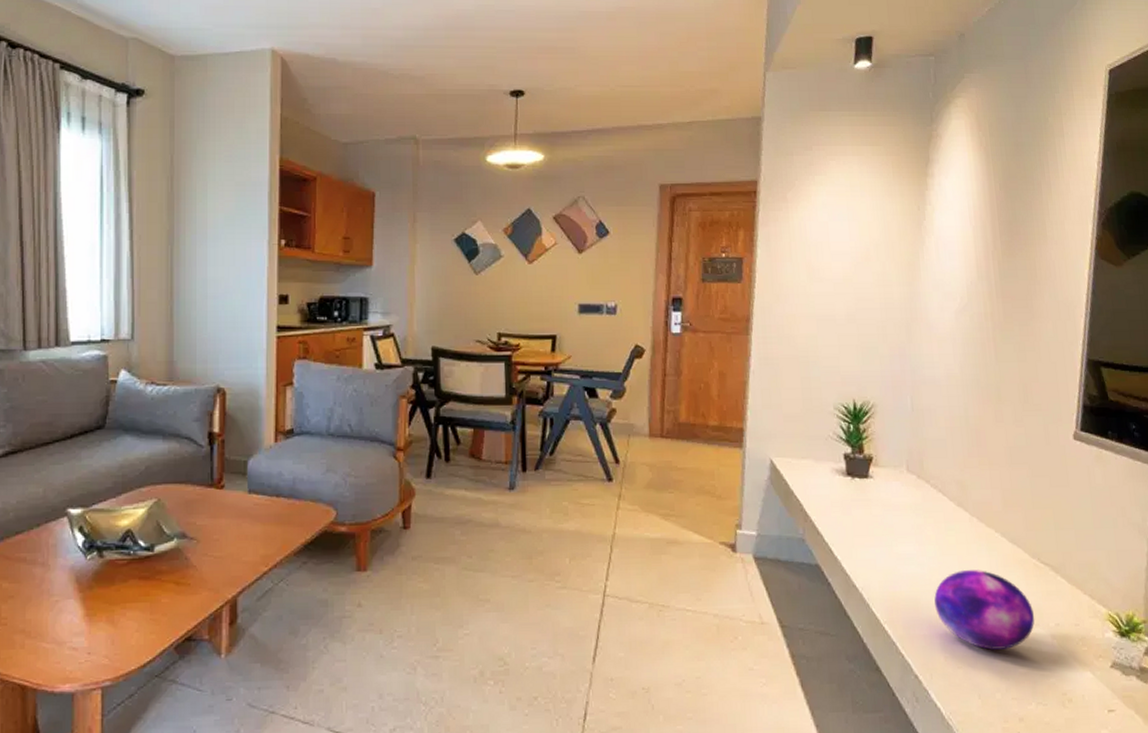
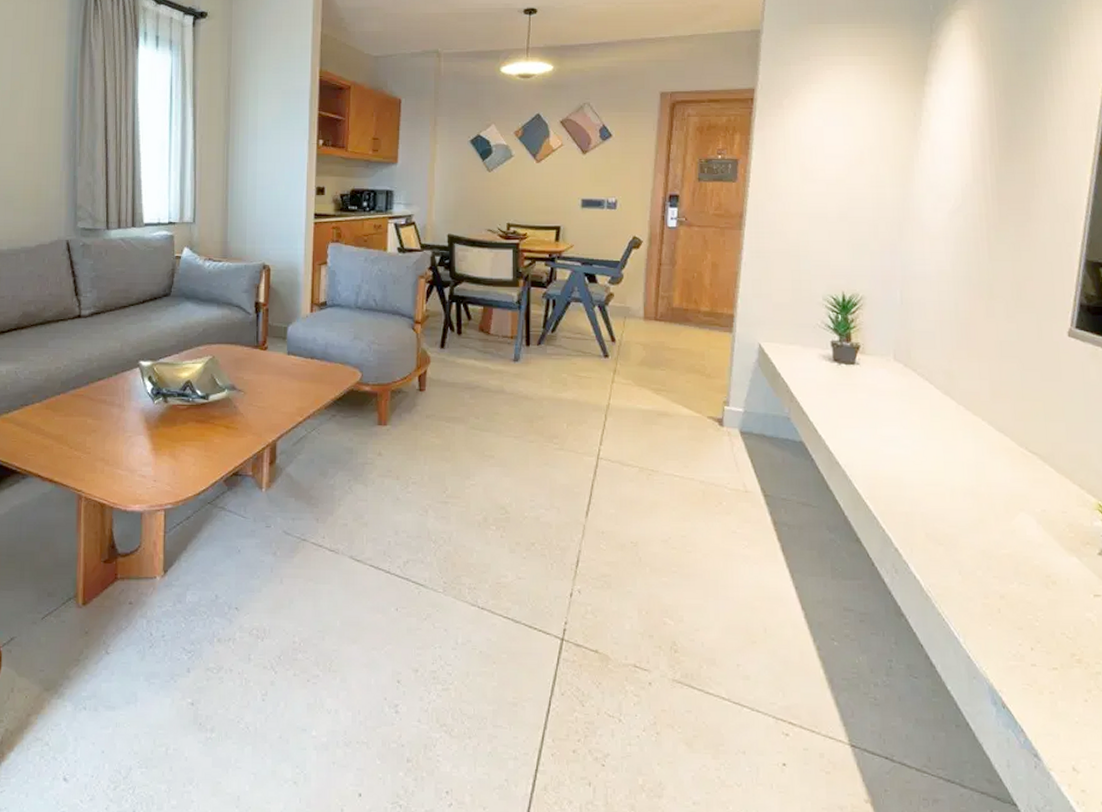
decorative orb: present [934,570,1035,651] -> none [917,454,1020,531]

